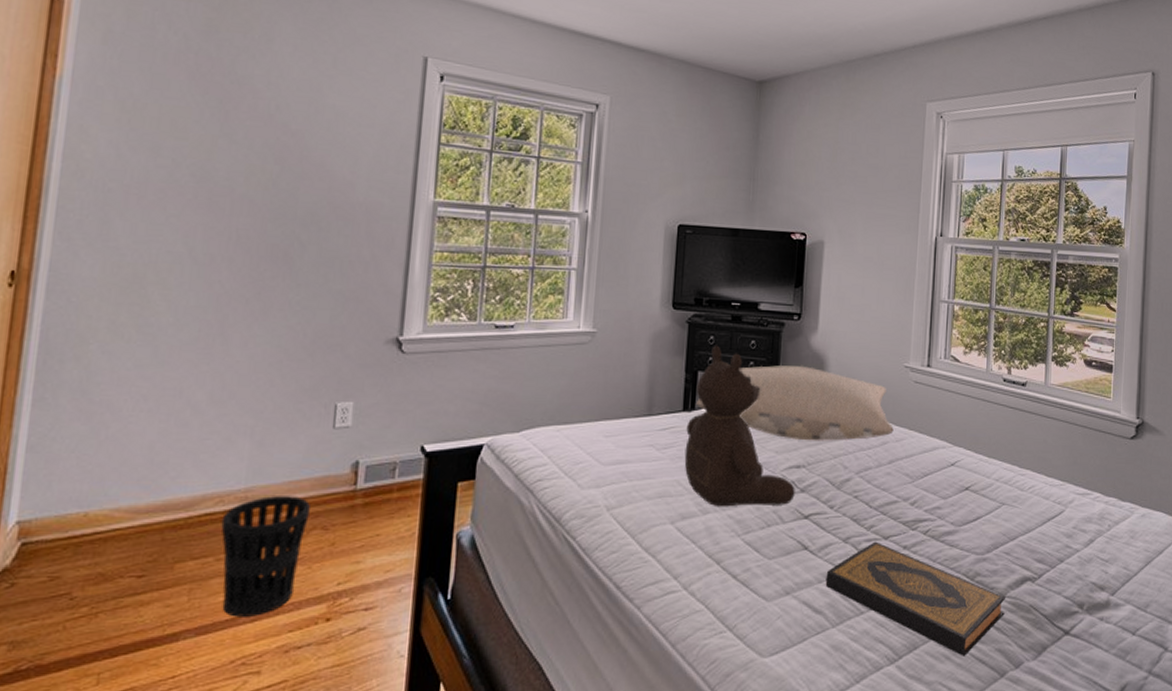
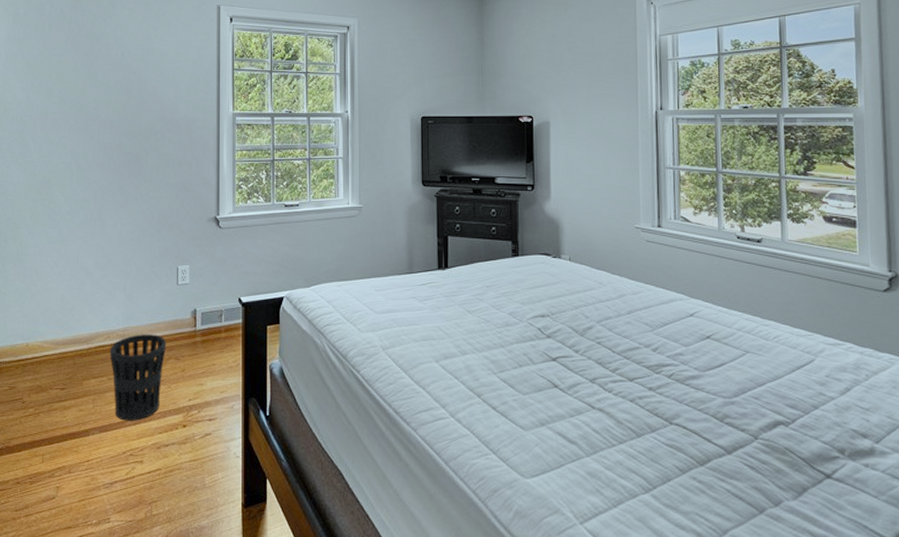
teddy bear: present [684,345,795,507] -> none [442,214,542,350]
pillow: present [696,365,894,441] -> none [449,230,630,294]
hardback book: present [825,541,1005,656] -> none [576,382,758,491]

